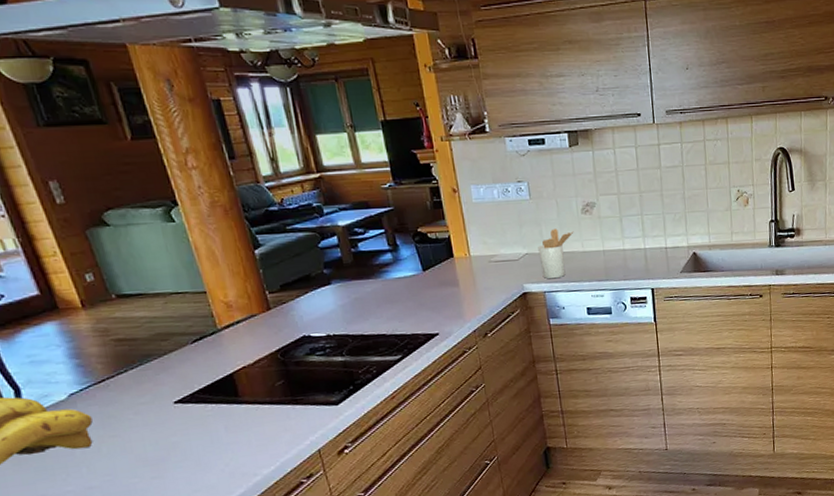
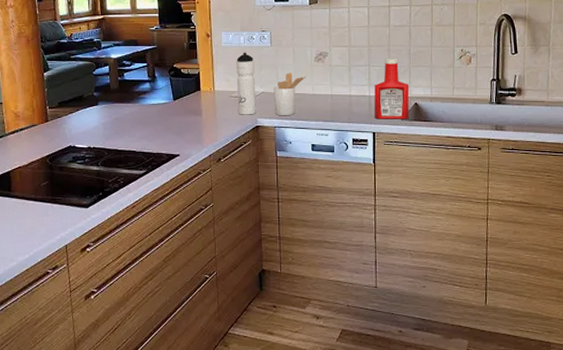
water bottle: none [491,208,522,282] -> present [236,52,256,115]
ketchup bottle: none [649,203,688,274] -> present [374,58,410,119]

